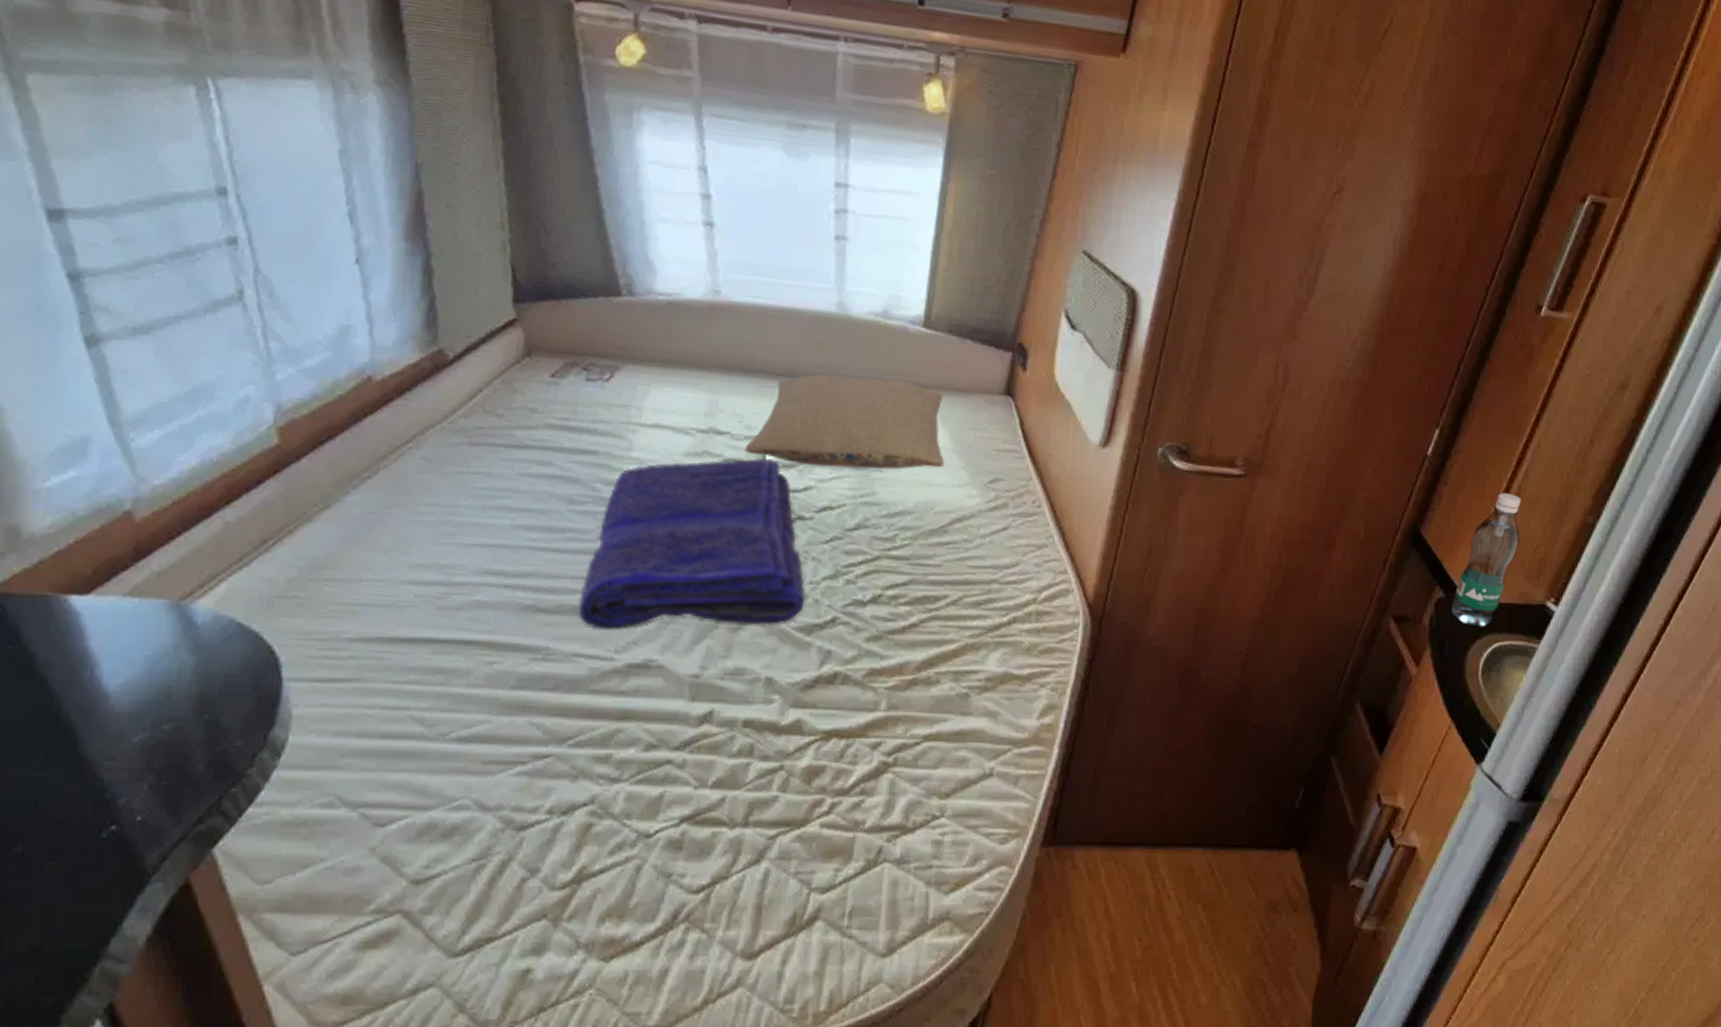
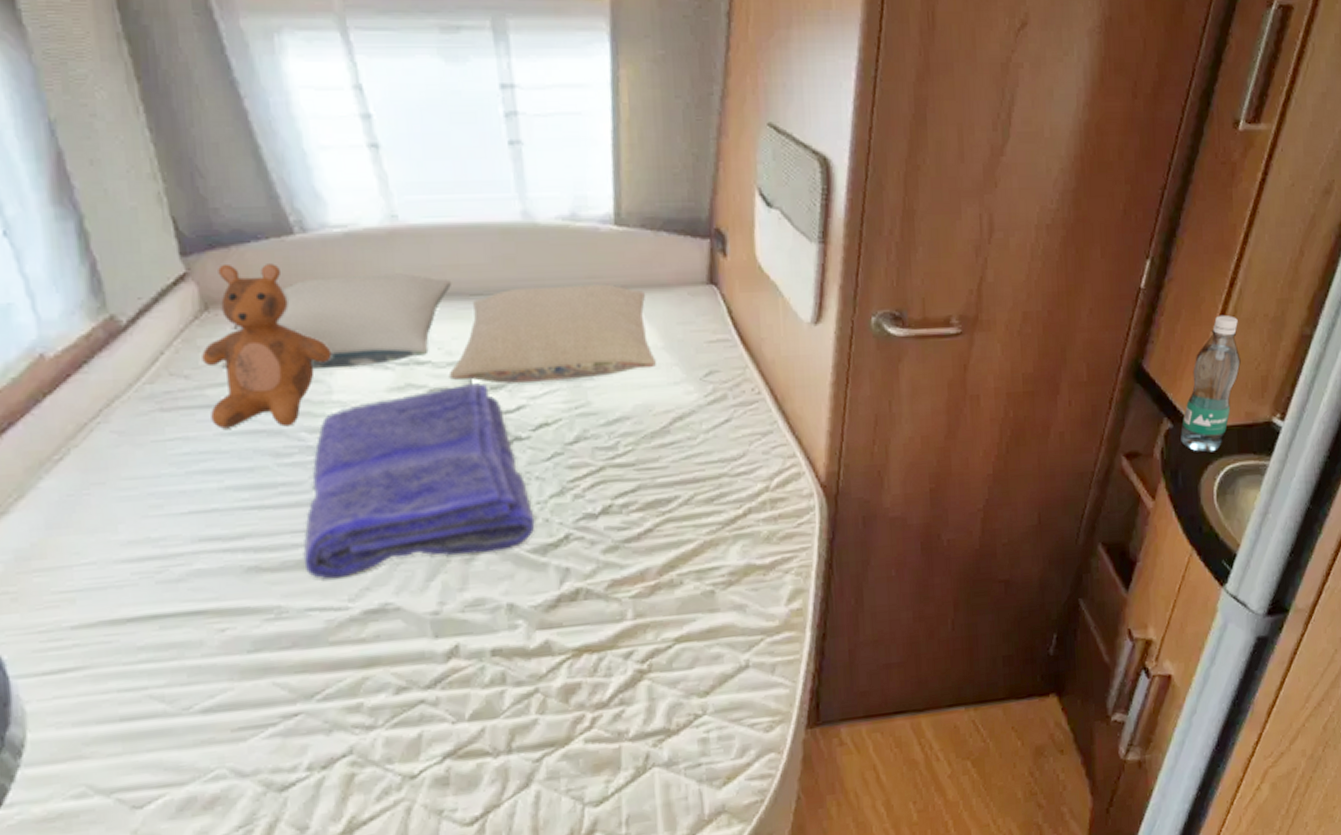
teddy bear: none [515,315,638,476] -> present [202,263,332,429]
pillow: none [532,340,760,429] -> present [220,273,451,368]

